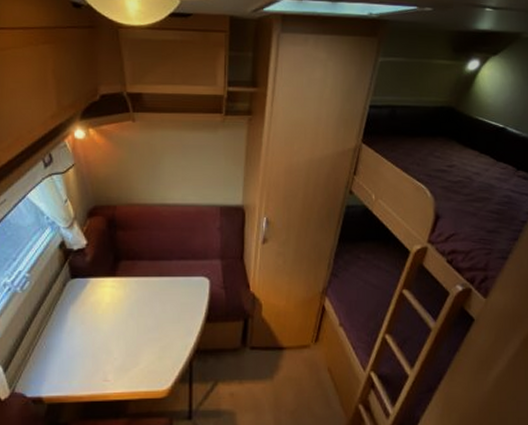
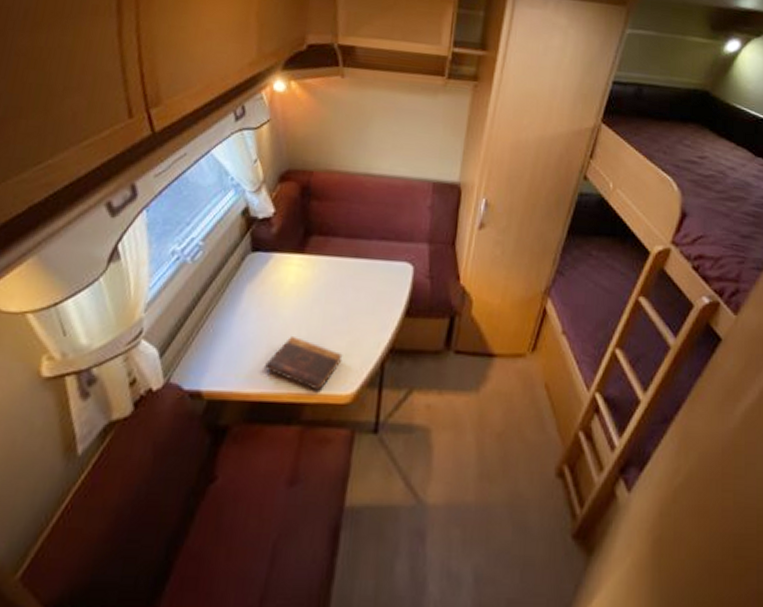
book: none [93,347,157,389] -> present [265,337,343,391]

